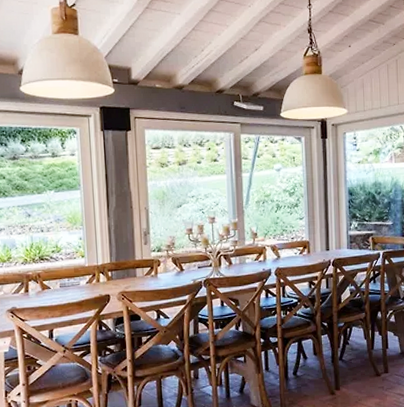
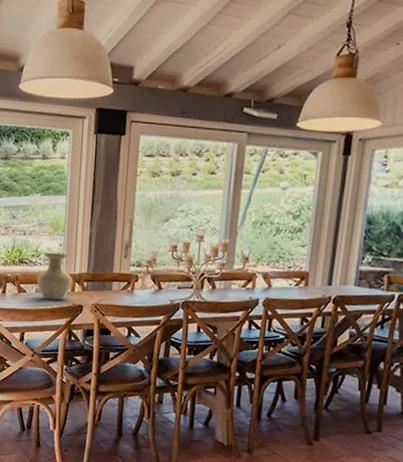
vase: none [60,246,97,294] -> present [37,252,72,300]

